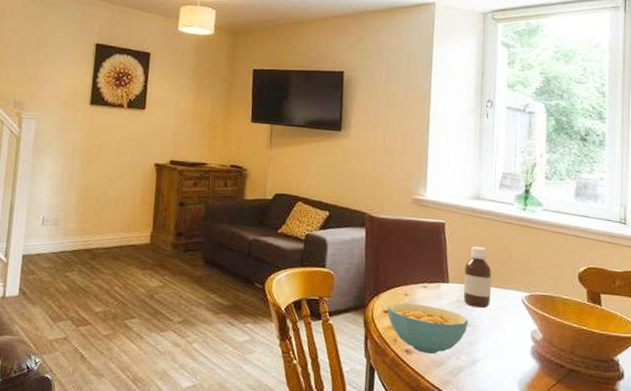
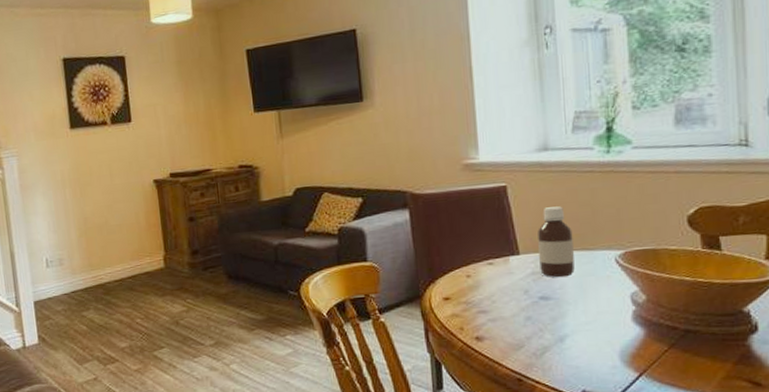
cereal bowl: present [387,303,468,355] -> none [447,284,549,338]

